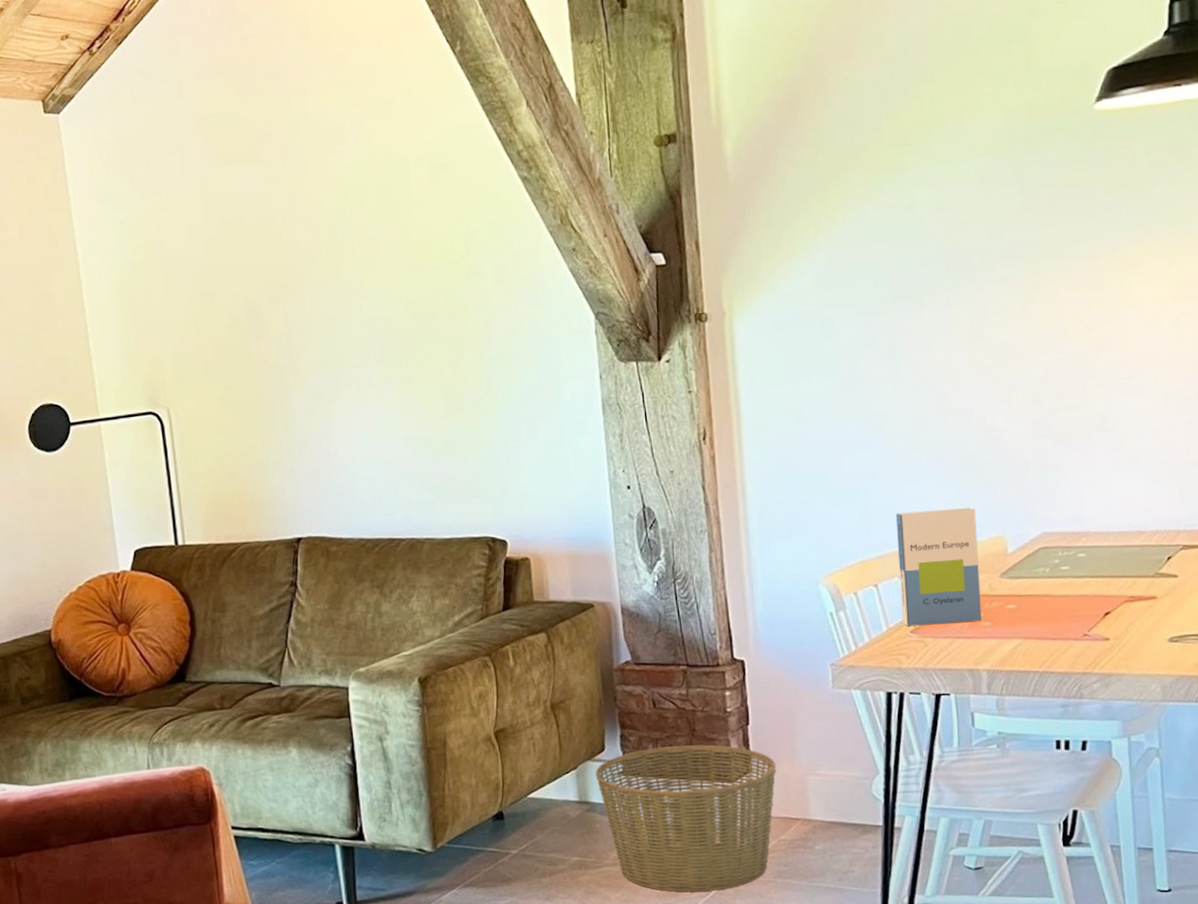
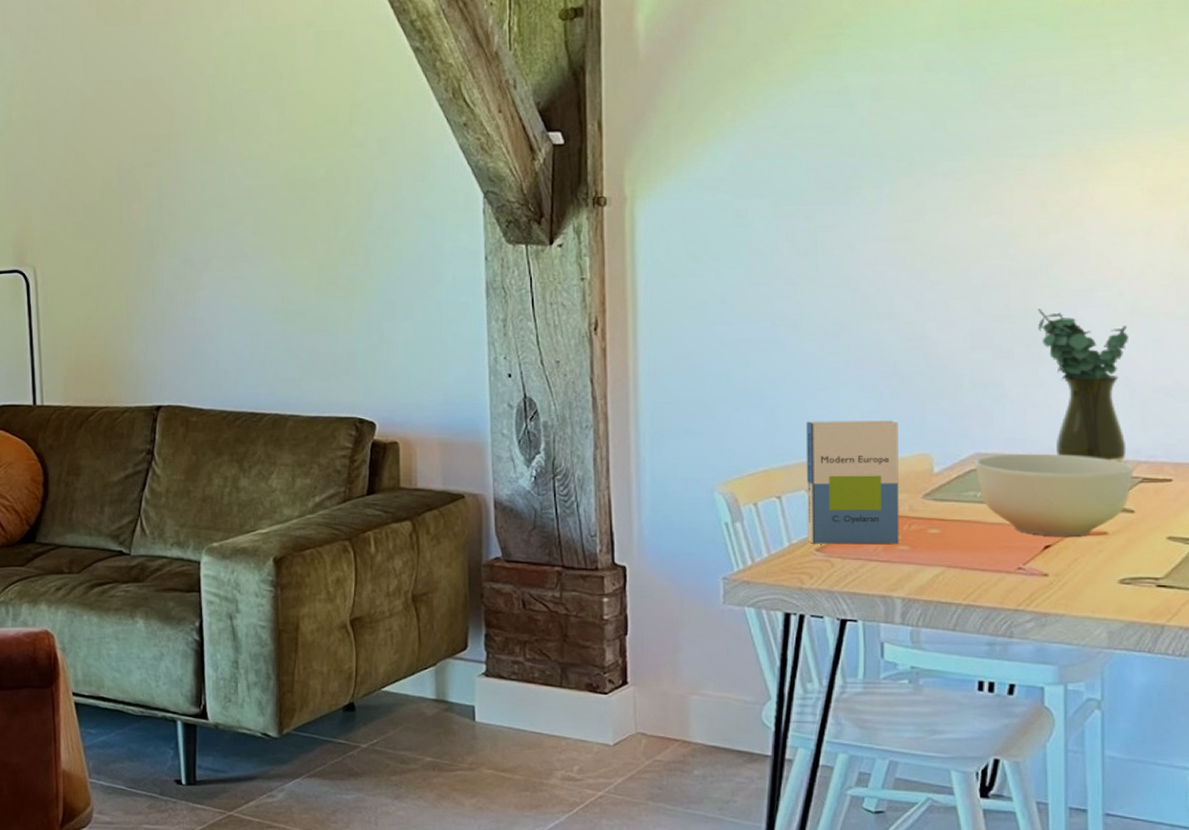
basket: present [595,744,776,893] -> none [456,650,655,808]
bowl: none [1042,528,1176,604] -> present [975,453,1134,536]
vase: none [1088,397,1168,533] -> present [1038,309,1128,462]

